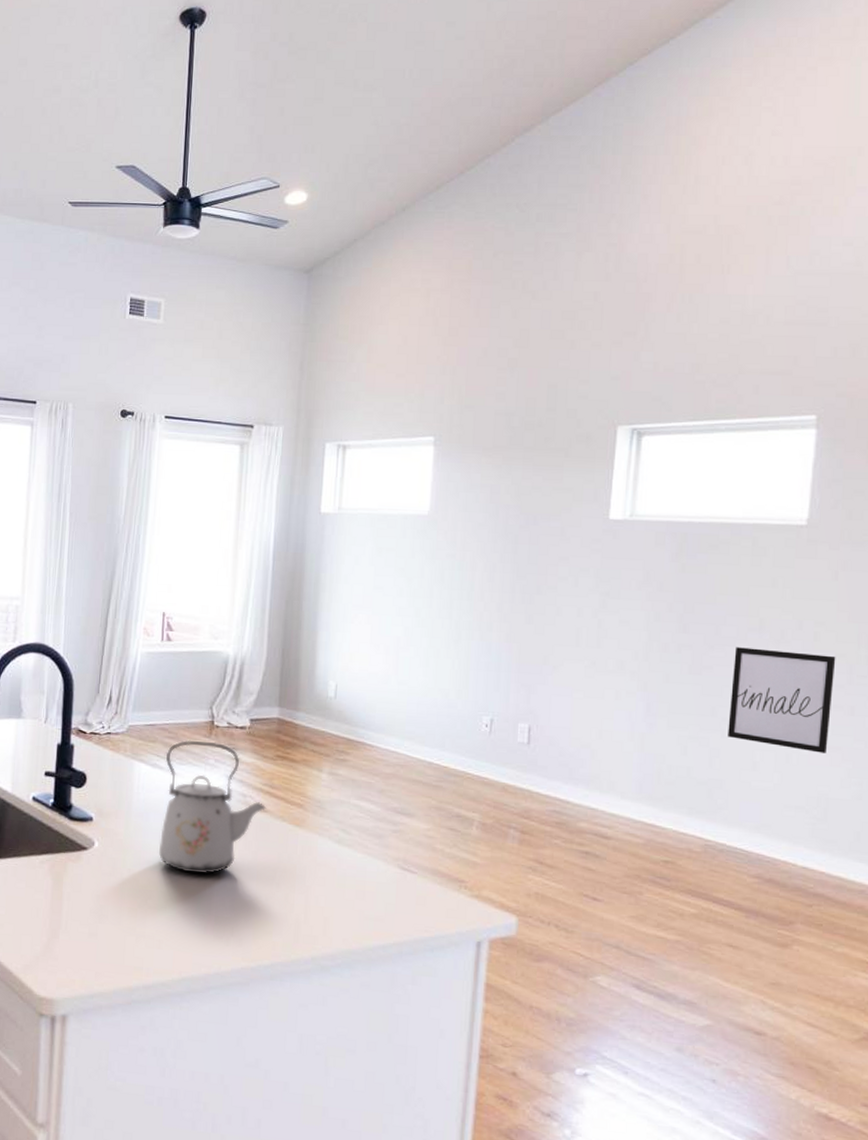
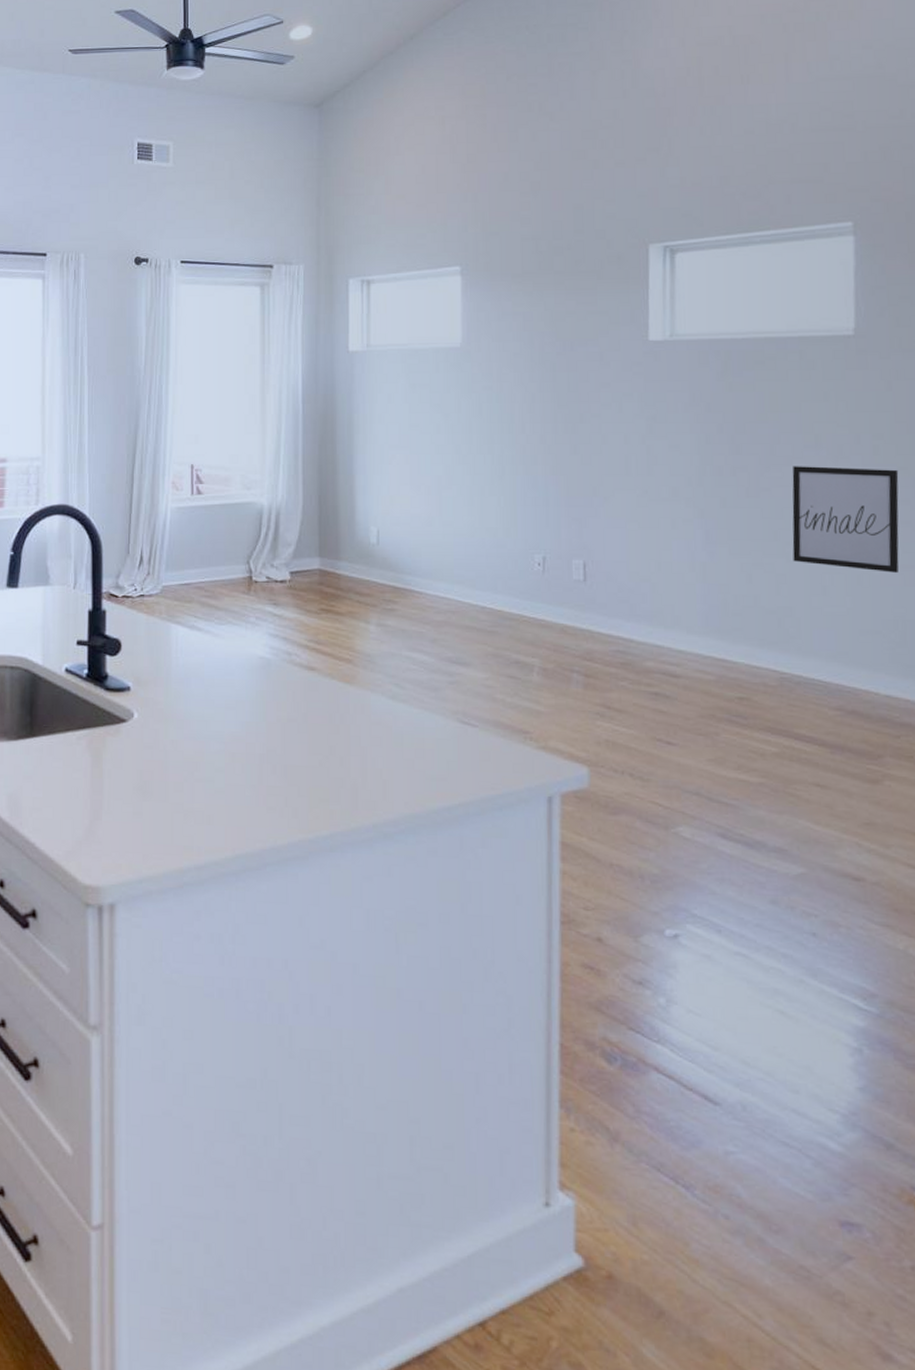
kettle: present [159,740,267,875] -> none [203,597,314,741]

